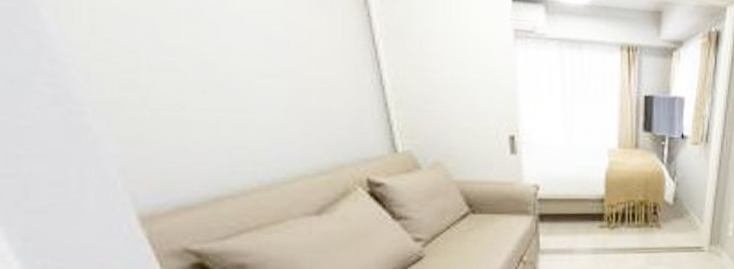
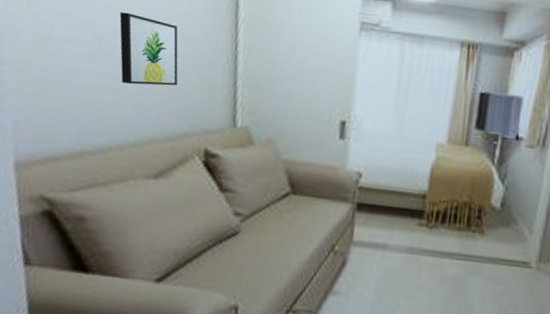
wall art: none [223,31,318,117] -> present [119,12,178,86]

